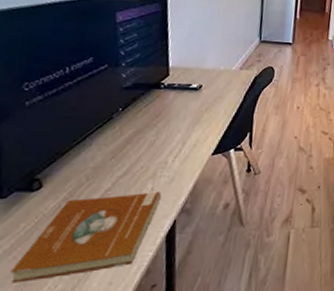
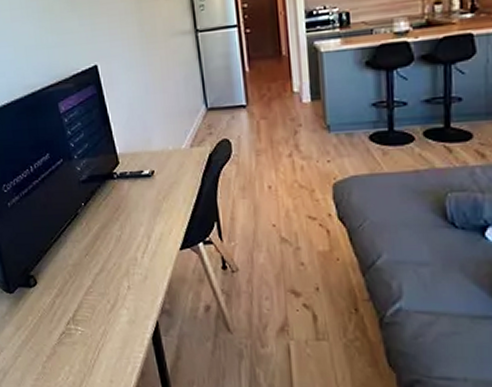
book: present [10,191,161,284] -> none [31,290,139,371]

